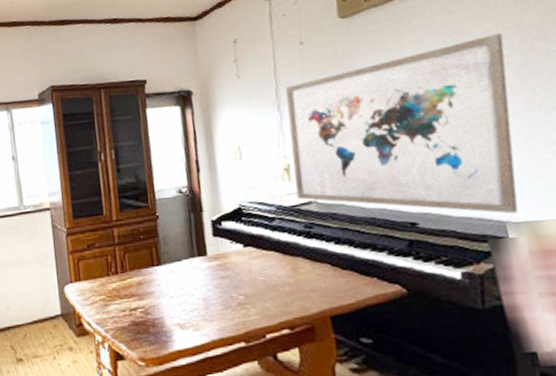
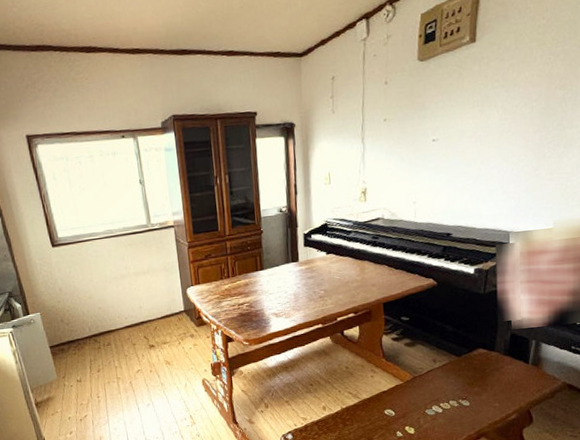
wall art: present [285,32,519,214] -> none [369,80,535,226]

